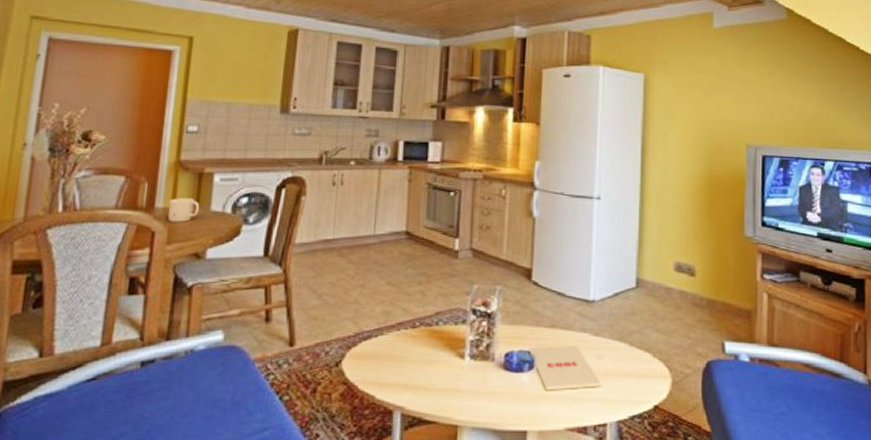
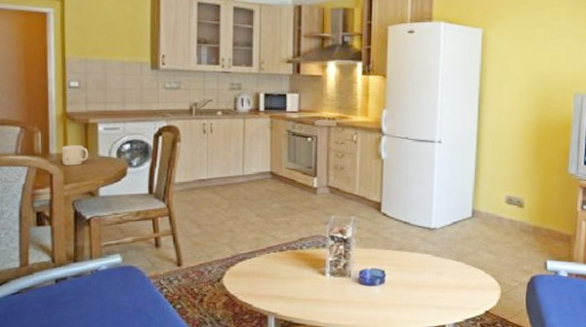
magazine: present [529,345,602,391] -> none [380,264,442,300]

